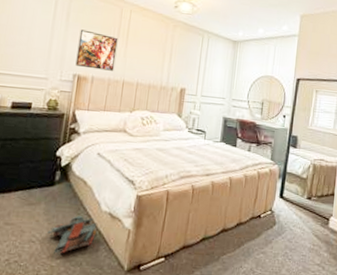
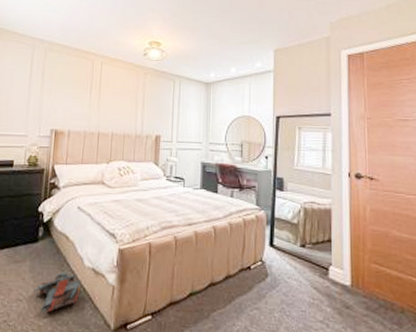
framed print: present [75,29,118,71] -> none [52,85,91,124]

